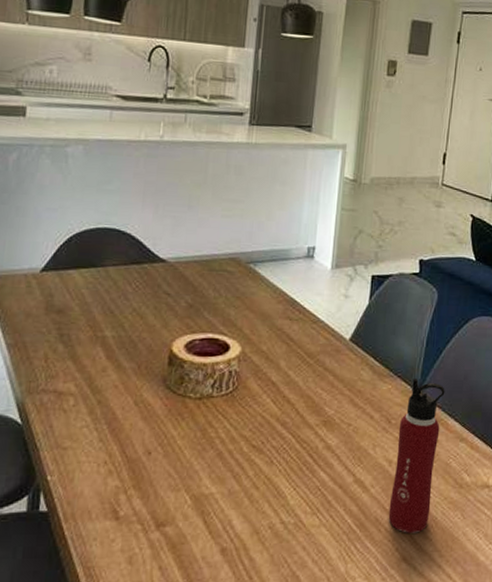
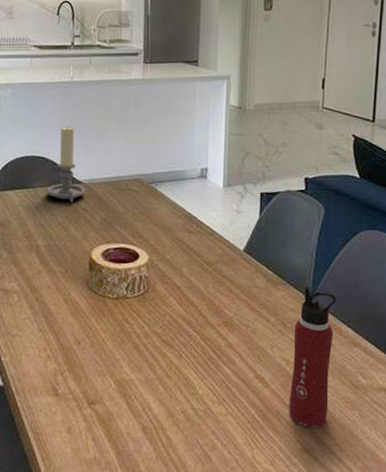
candle holder: none [121,193,170,286] -> present [47,126,86,203]

